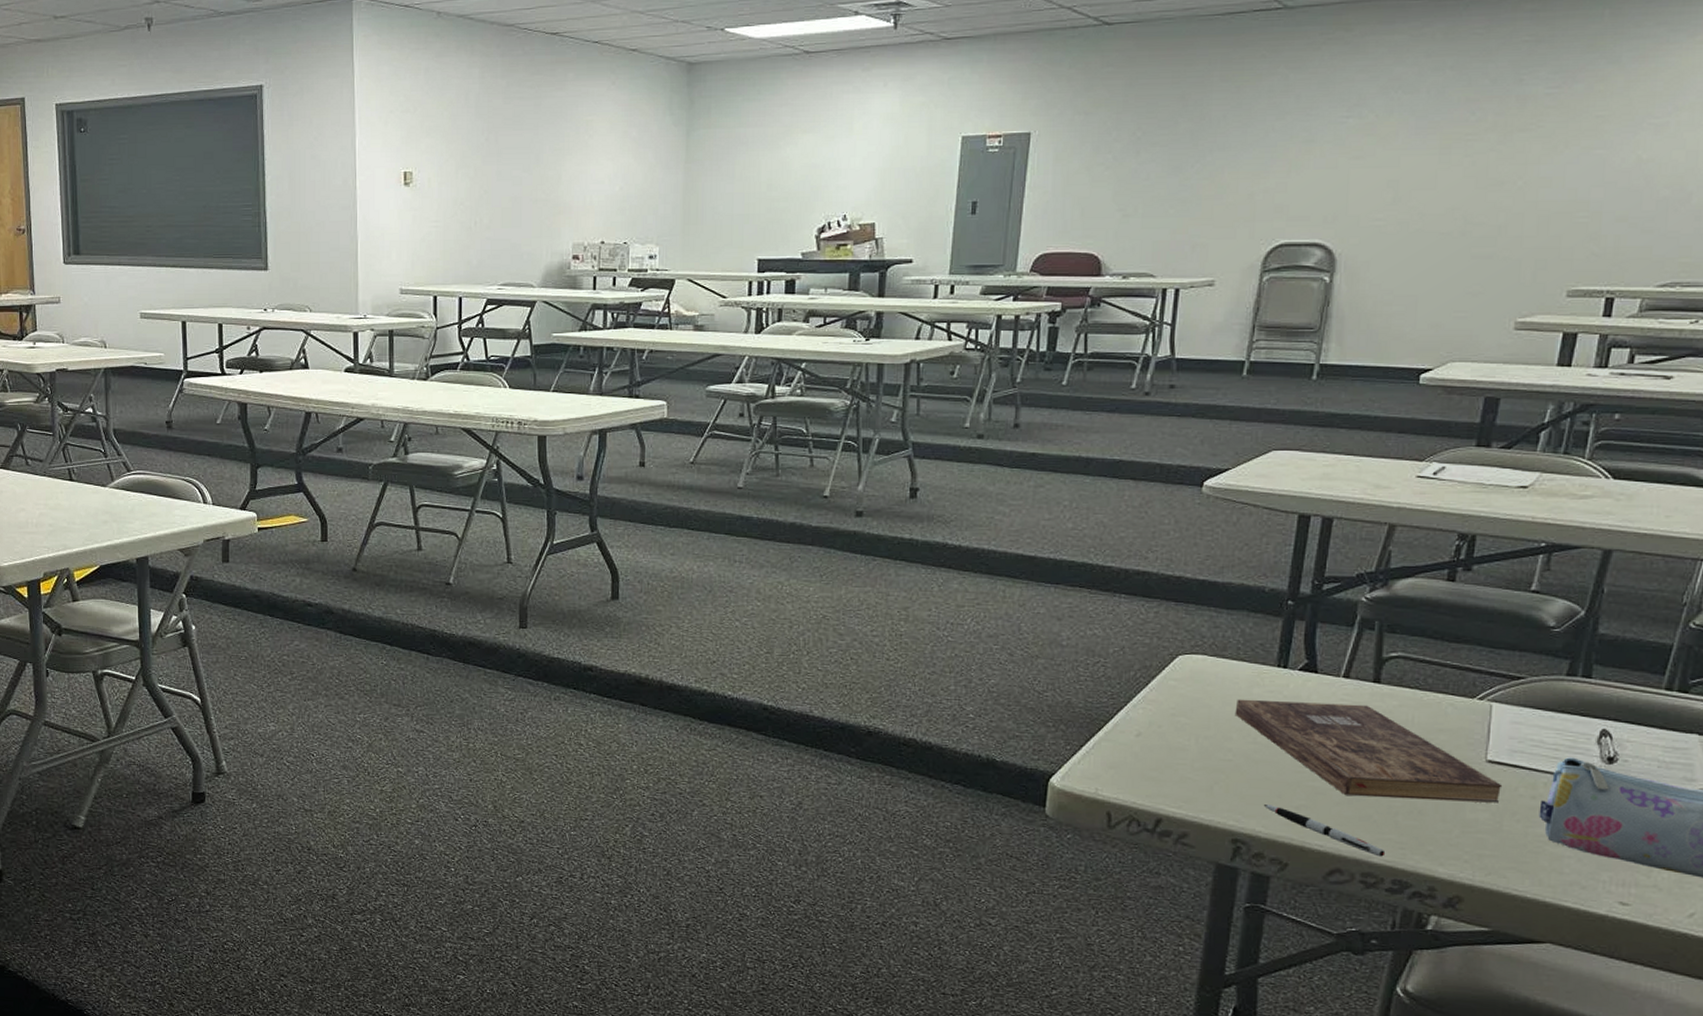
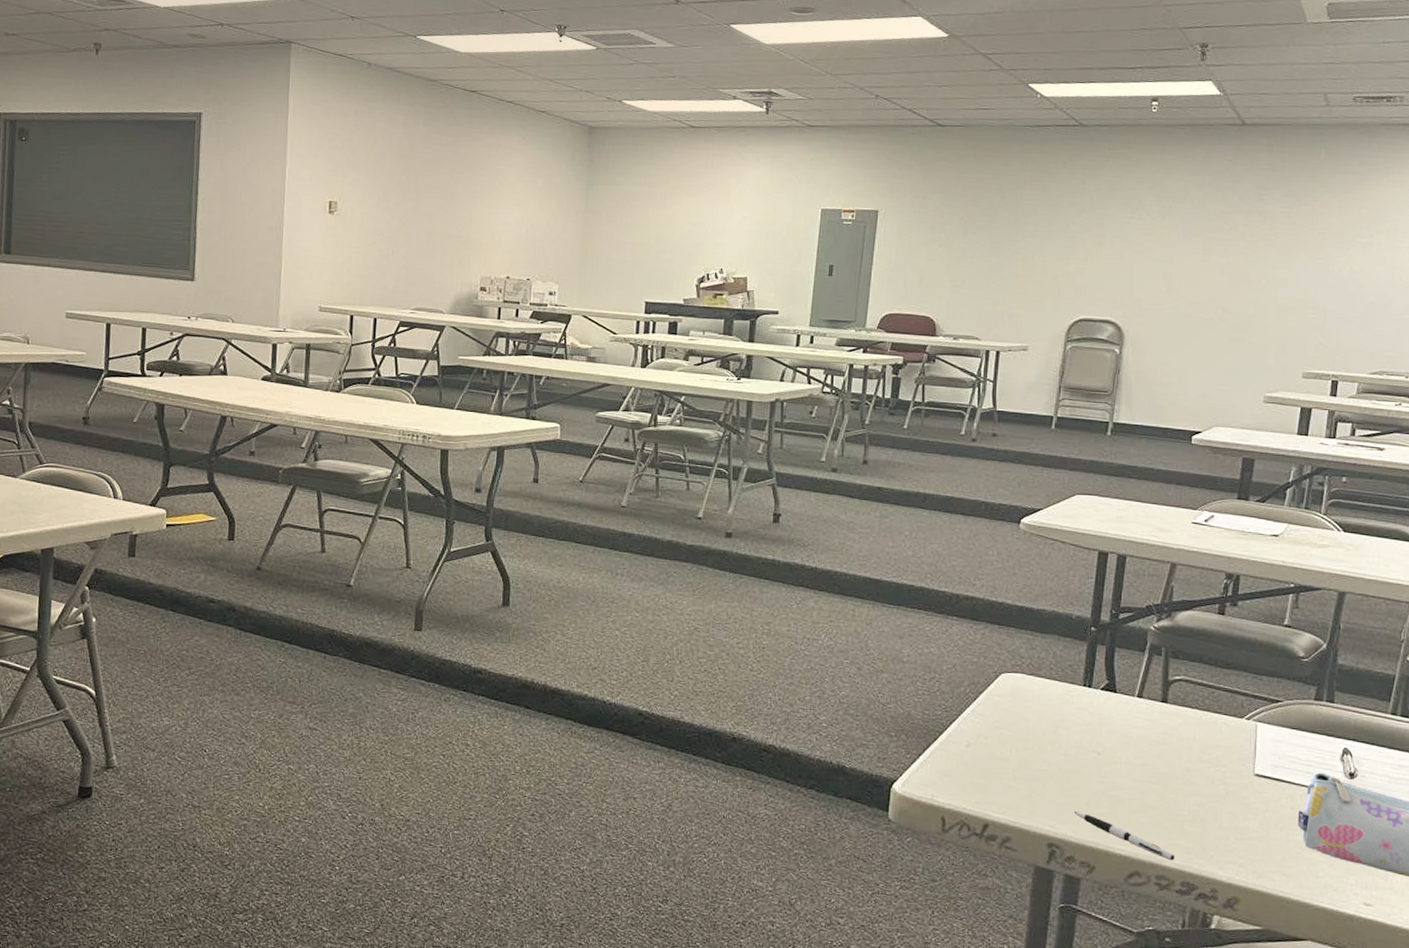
bible: present [1234,699,1503,803] -> none [1049,714,1268,813]

